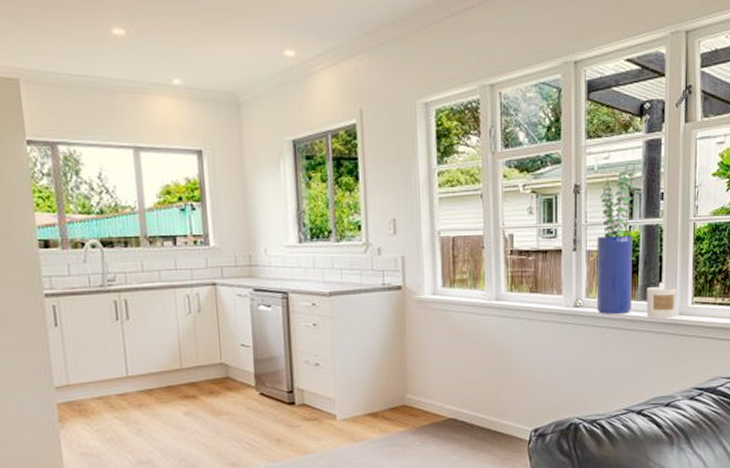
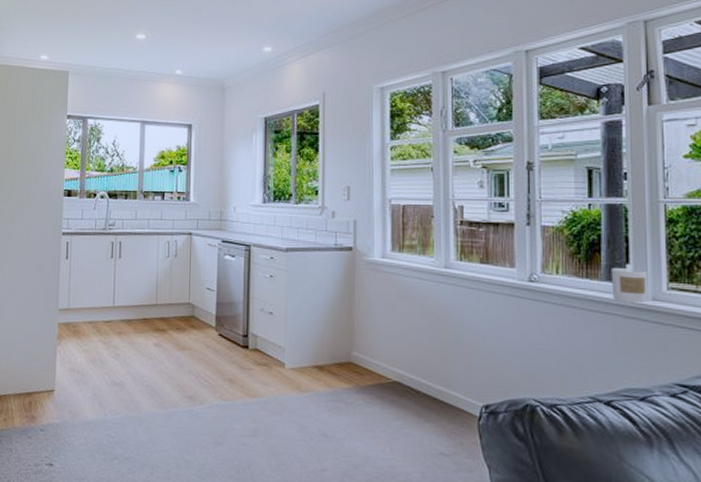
vase: present [596,165,637,315] -> none [552,145,596,294]

